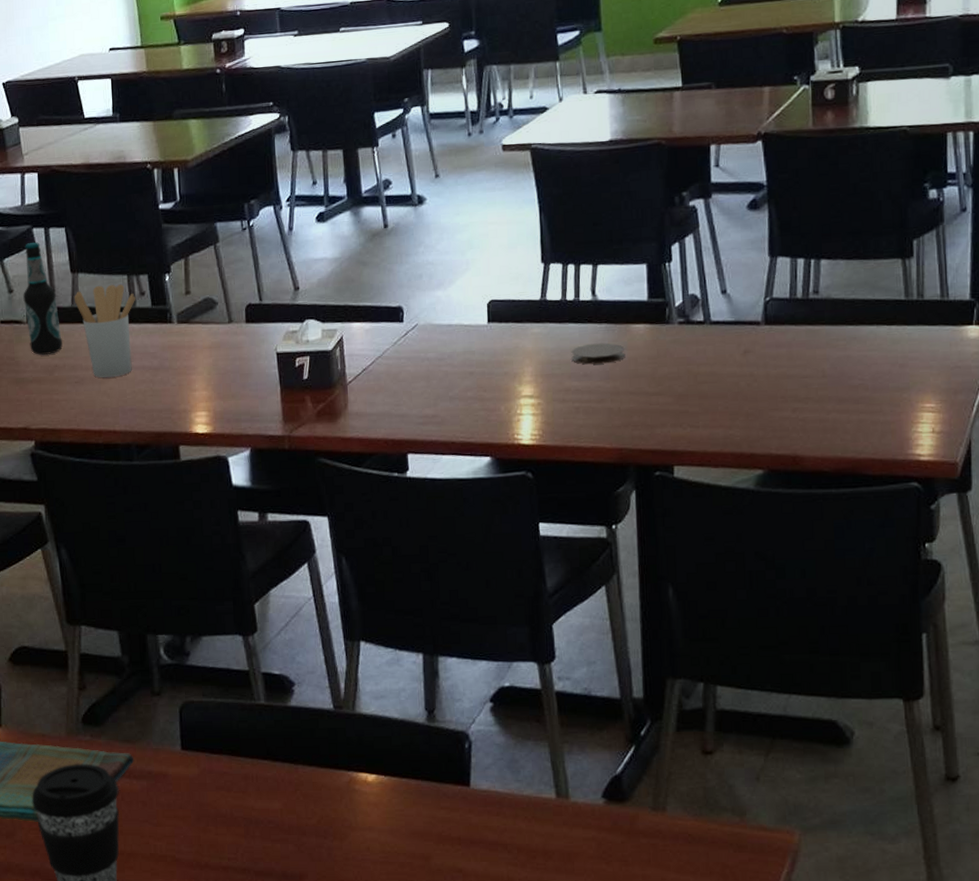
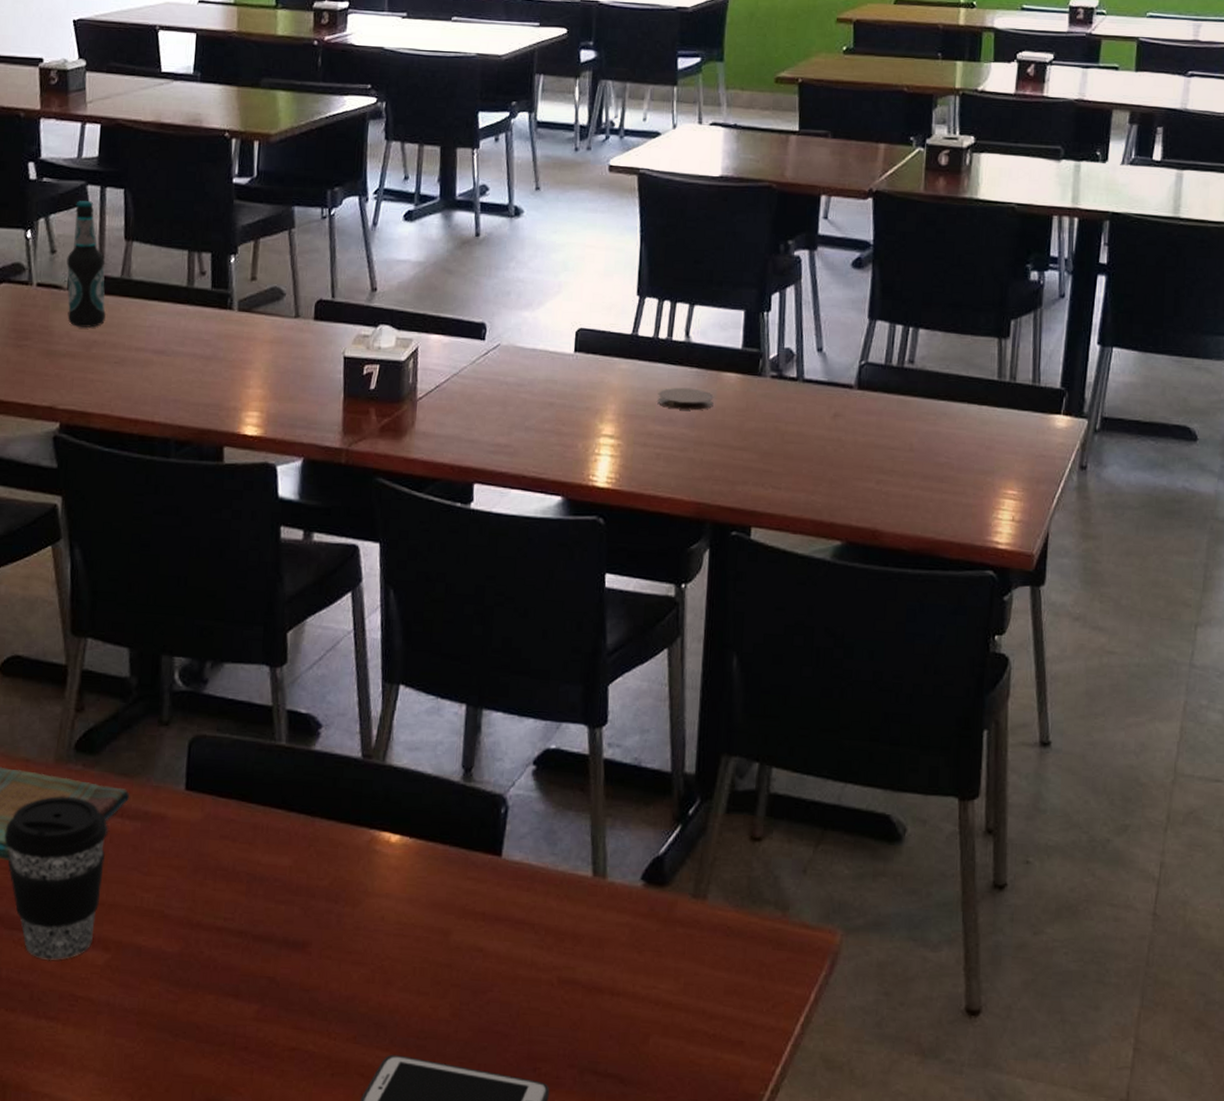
utensil holder: present [74,284,136,378] -> none [124,257,195,362]

